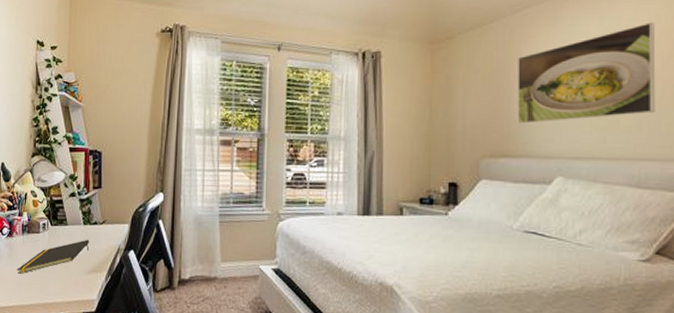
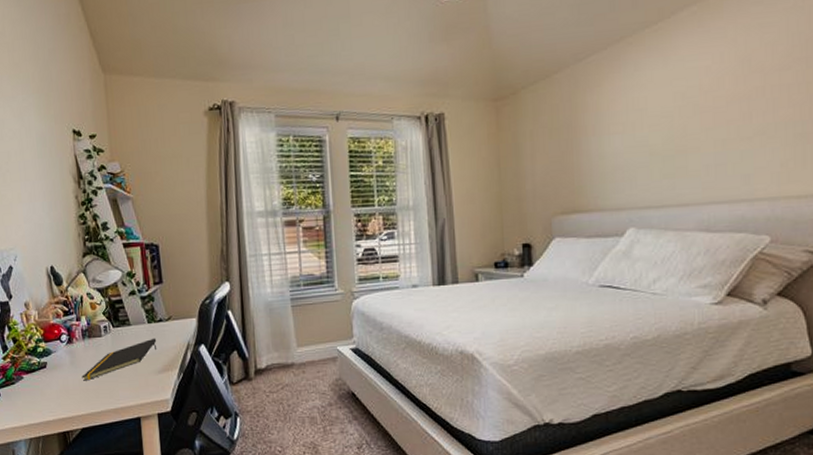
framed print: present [517,22,656,124] -> none [584,61,722,177]

